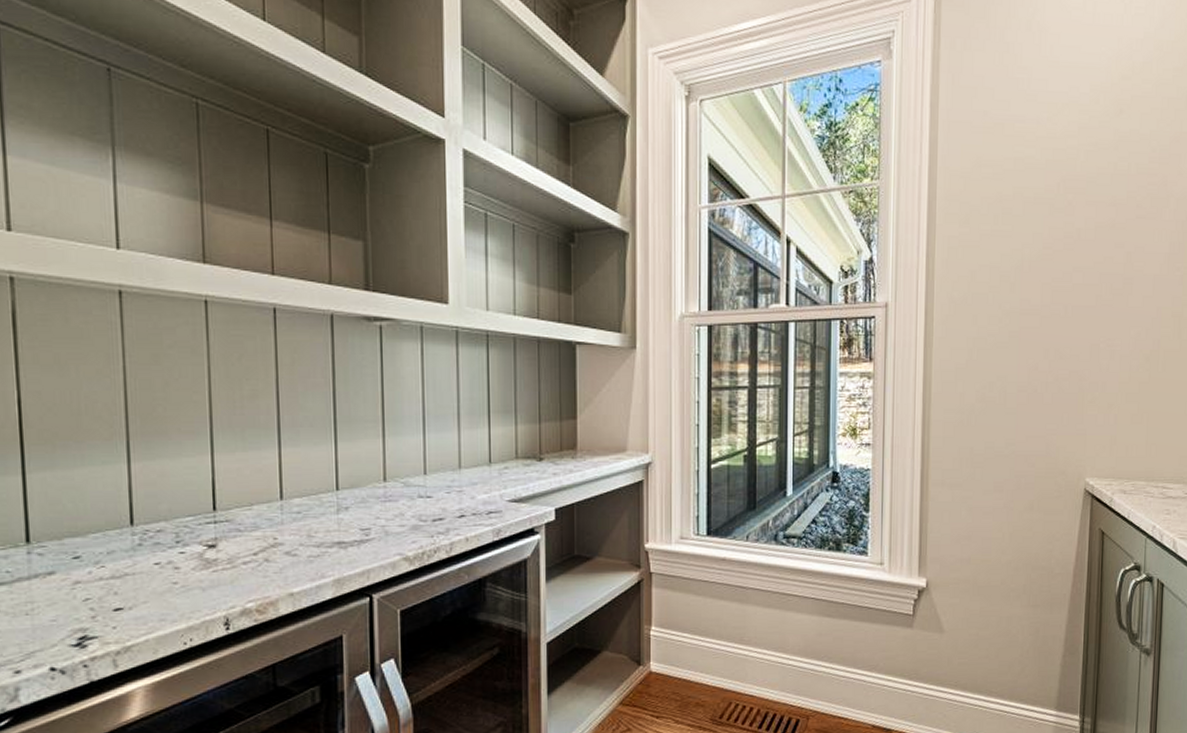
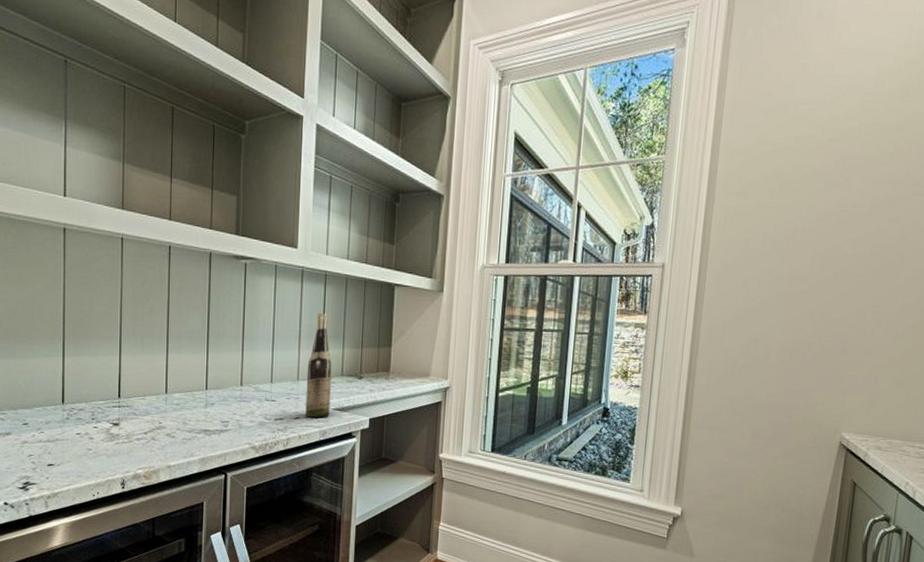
wine bottle: none [471,382,504,514] -> present [305,312,332,418]

